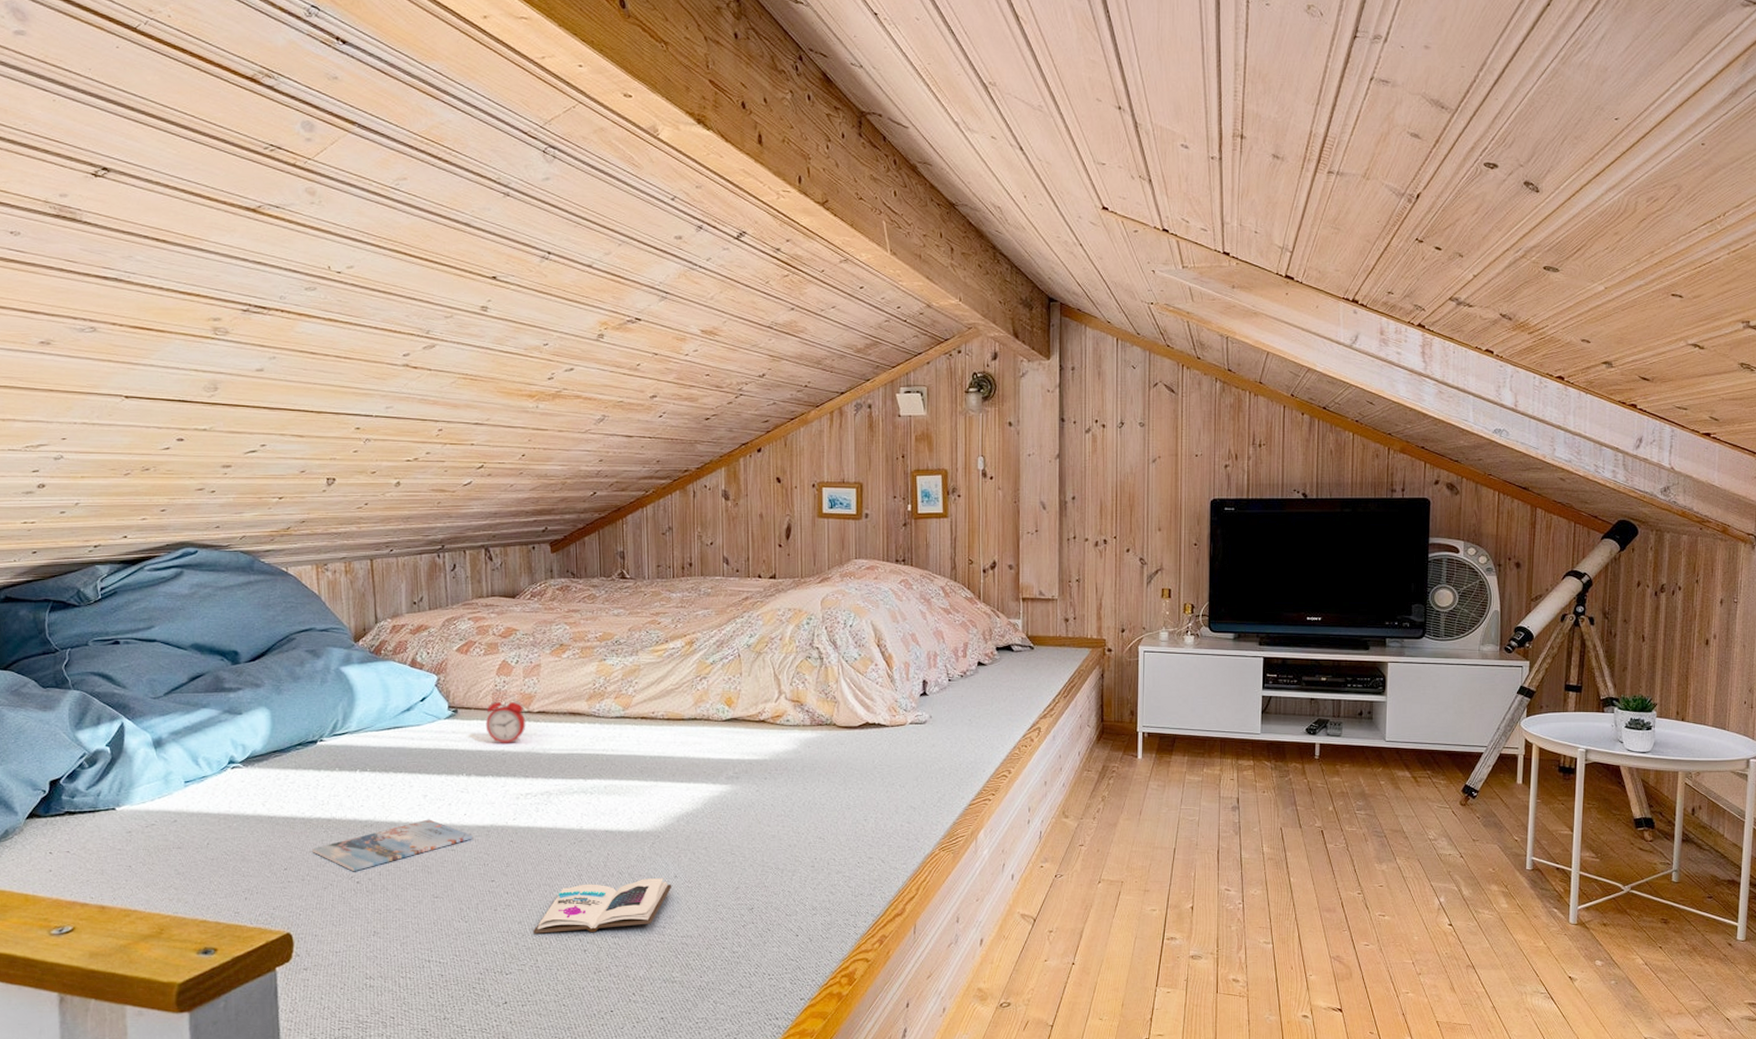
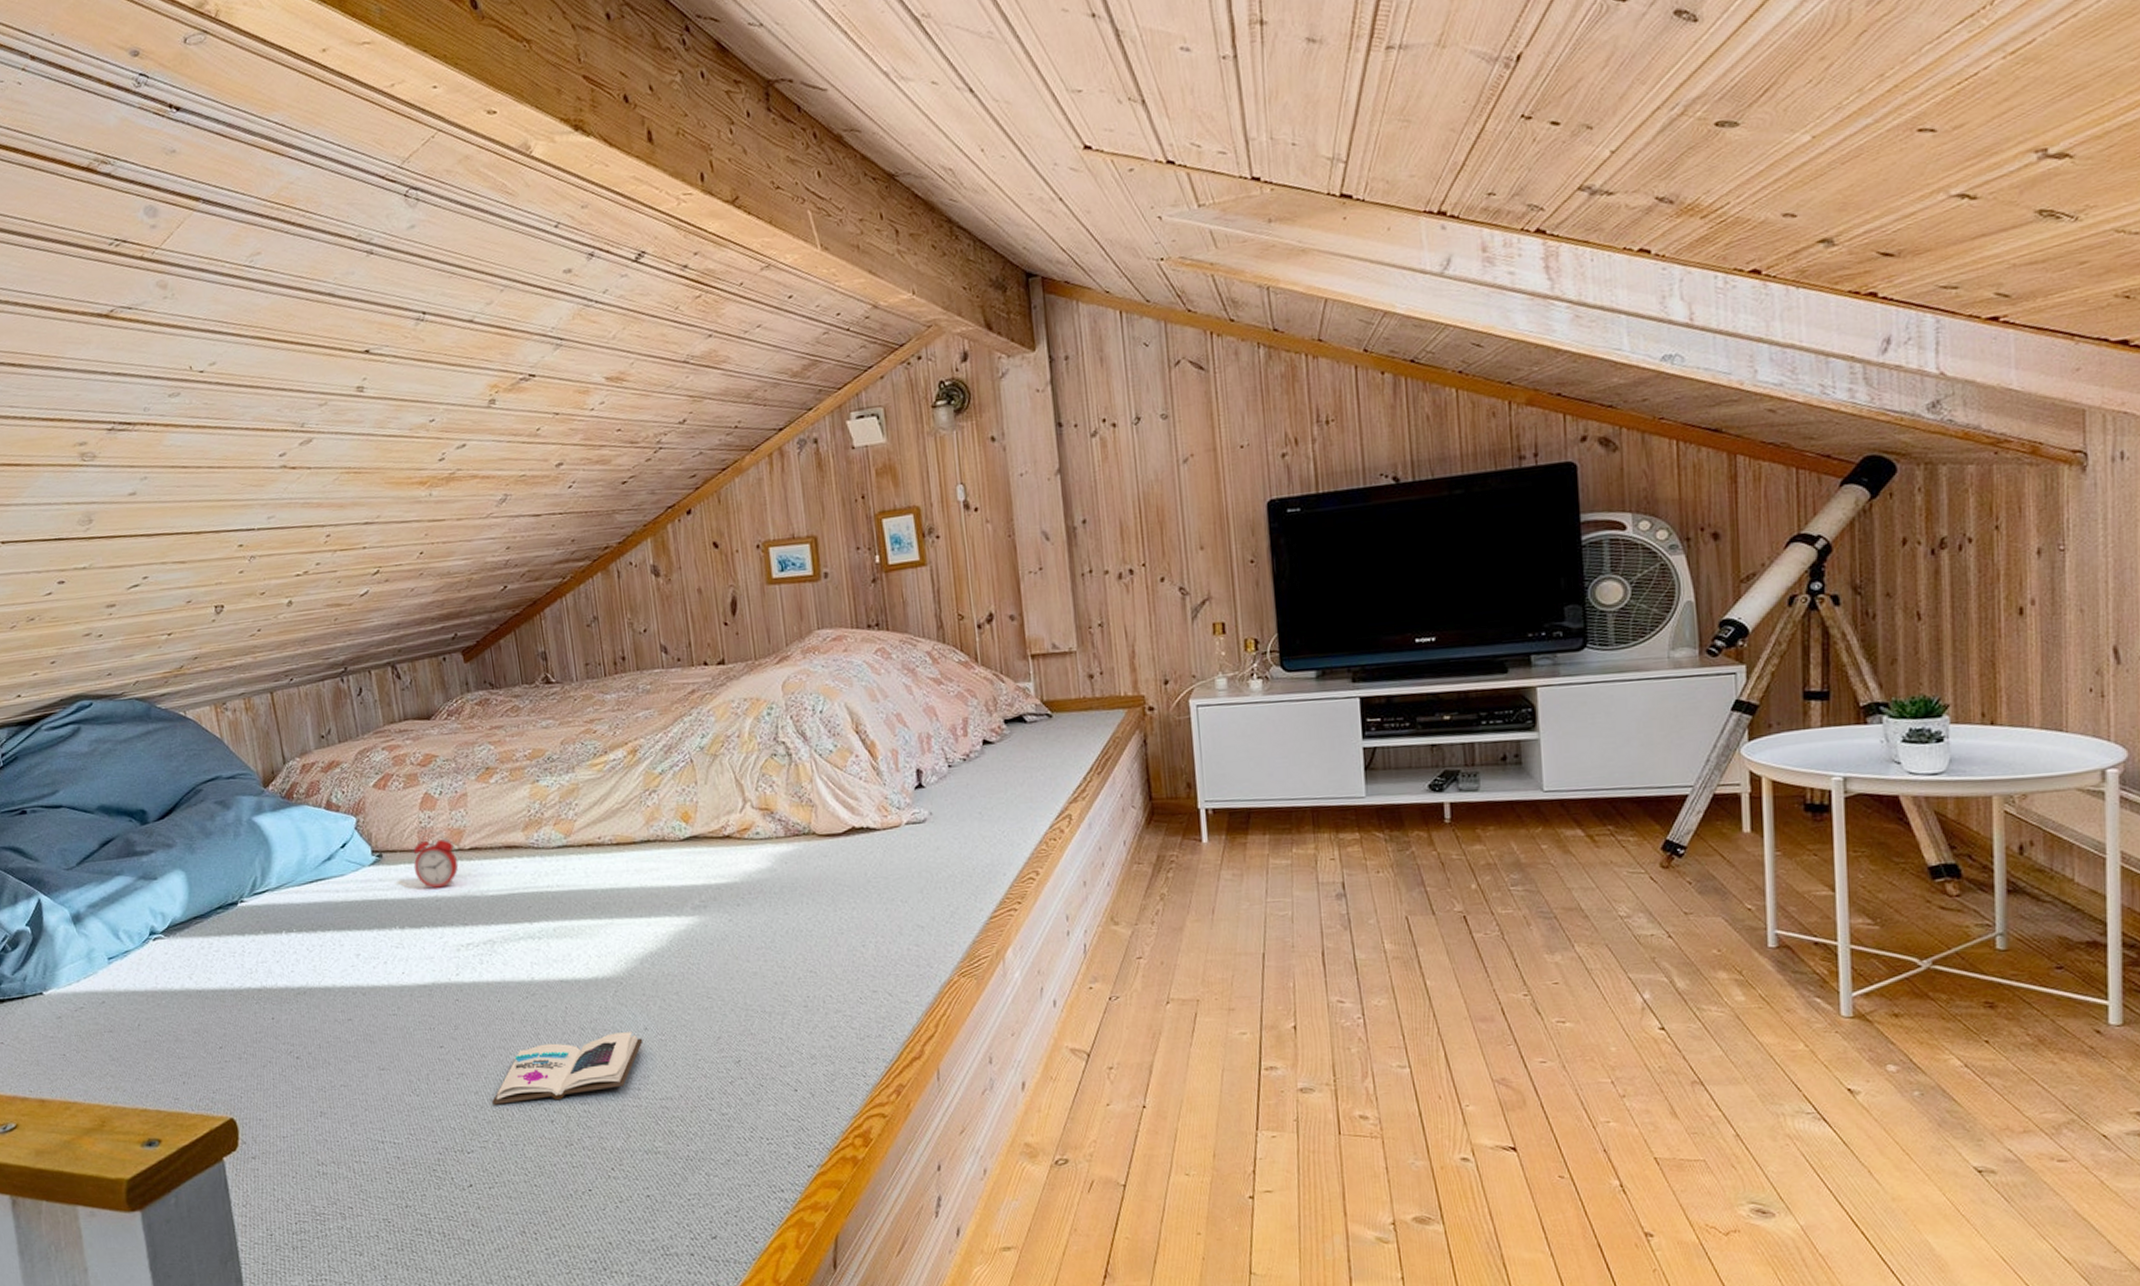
magazine: present [312,819,472,872] -> none [245,981,414,1047]

